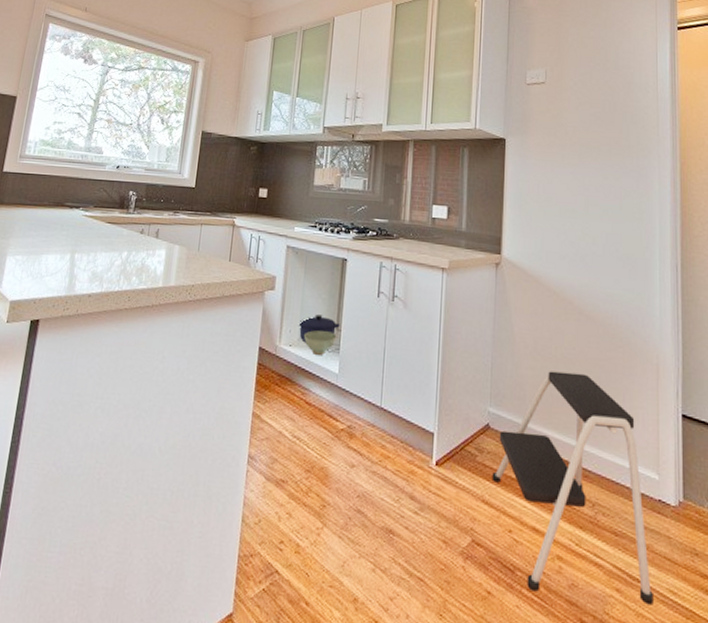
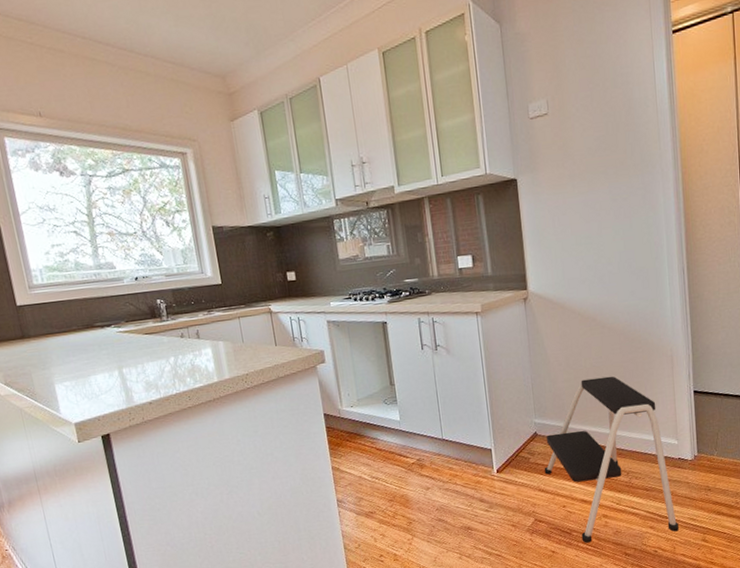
cooking pot: present [297,314,341,342] -> none [354,375,393,401]
bowl: present [303,330,337,355] -> none [361,387,392,409]

